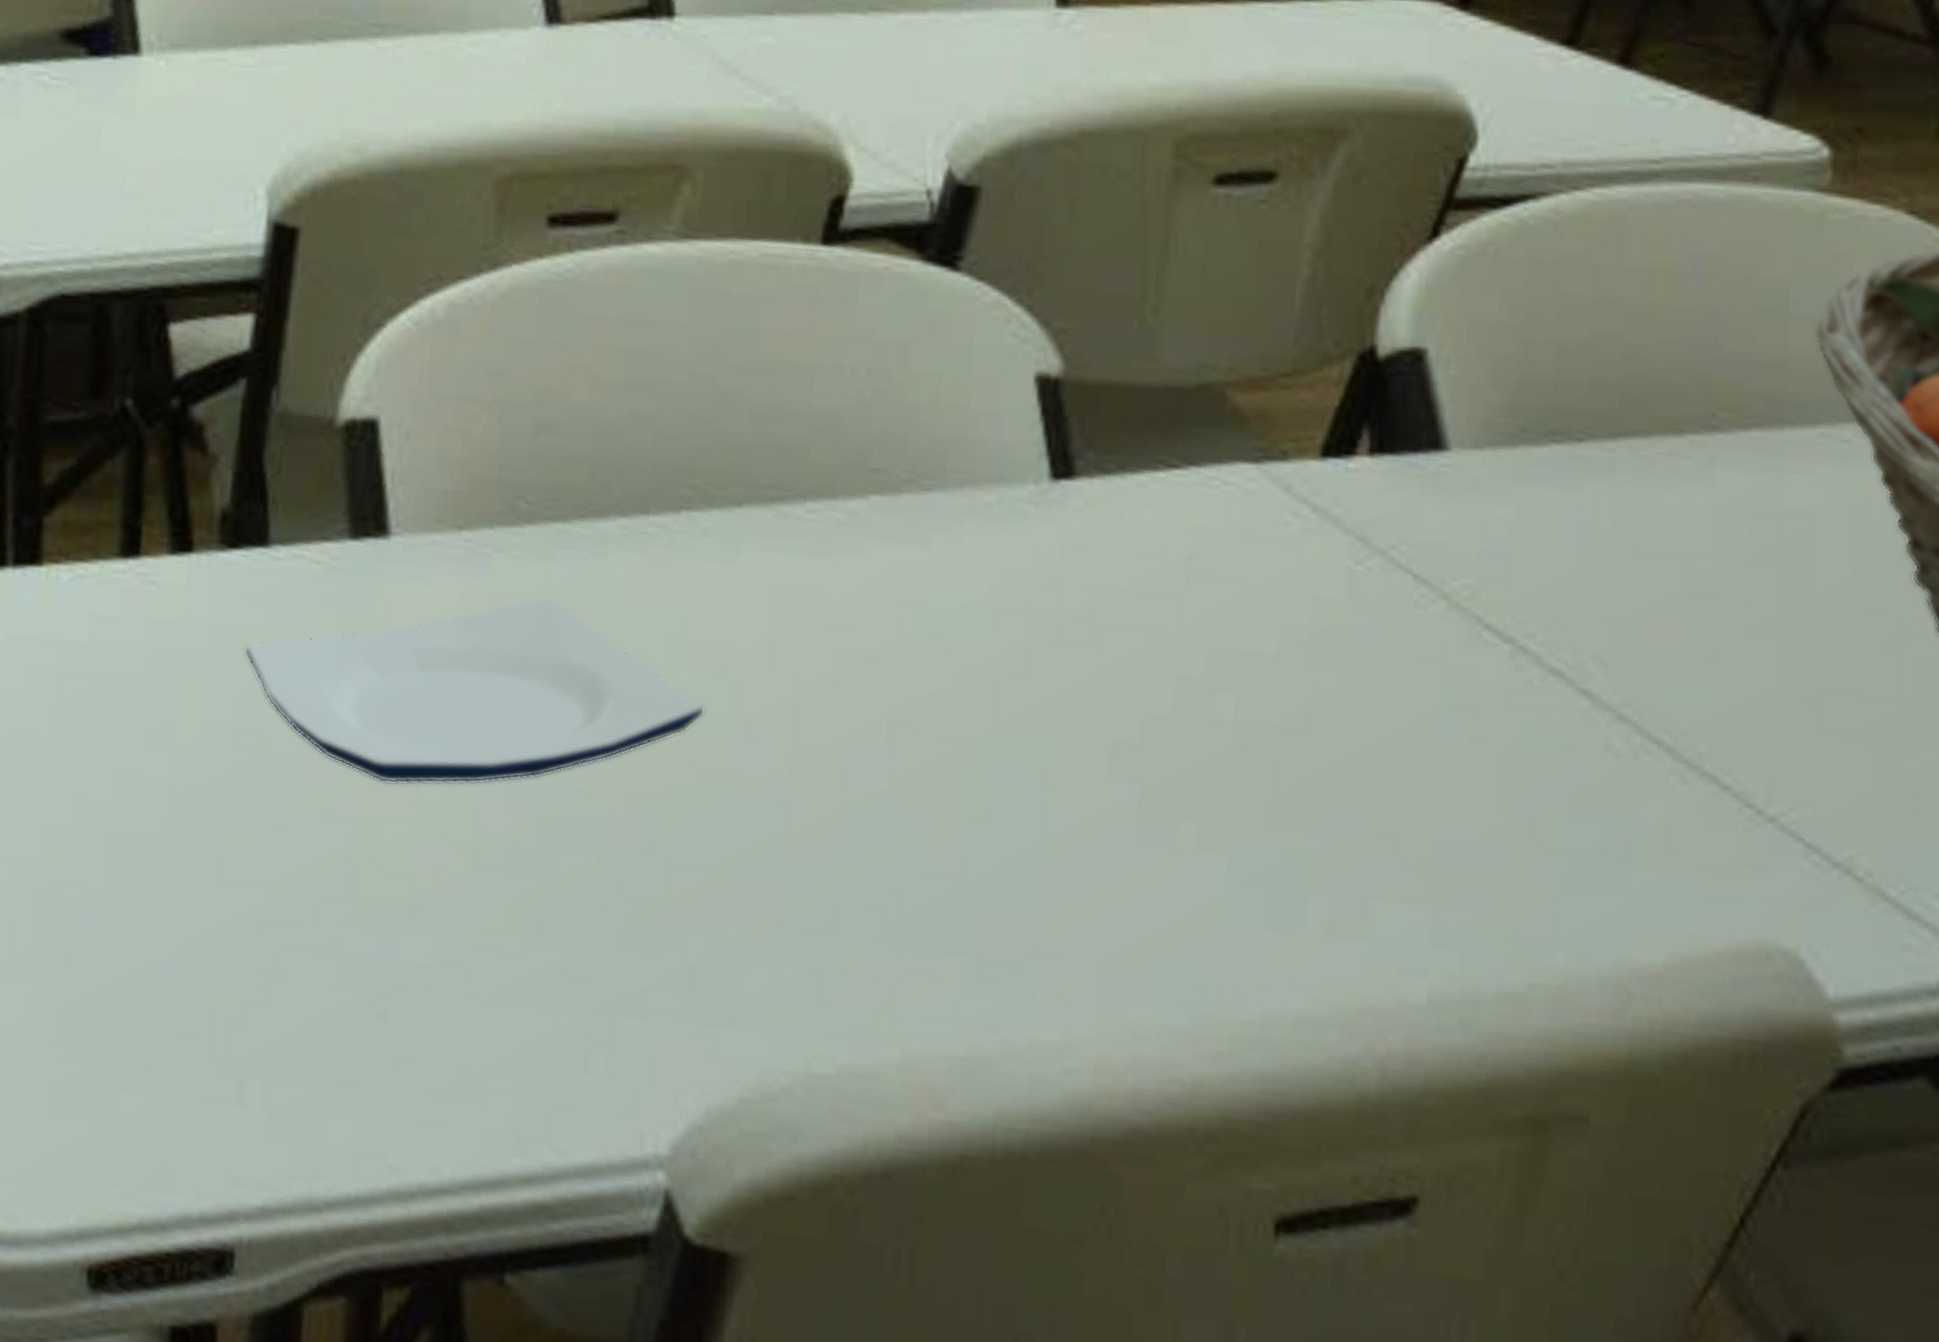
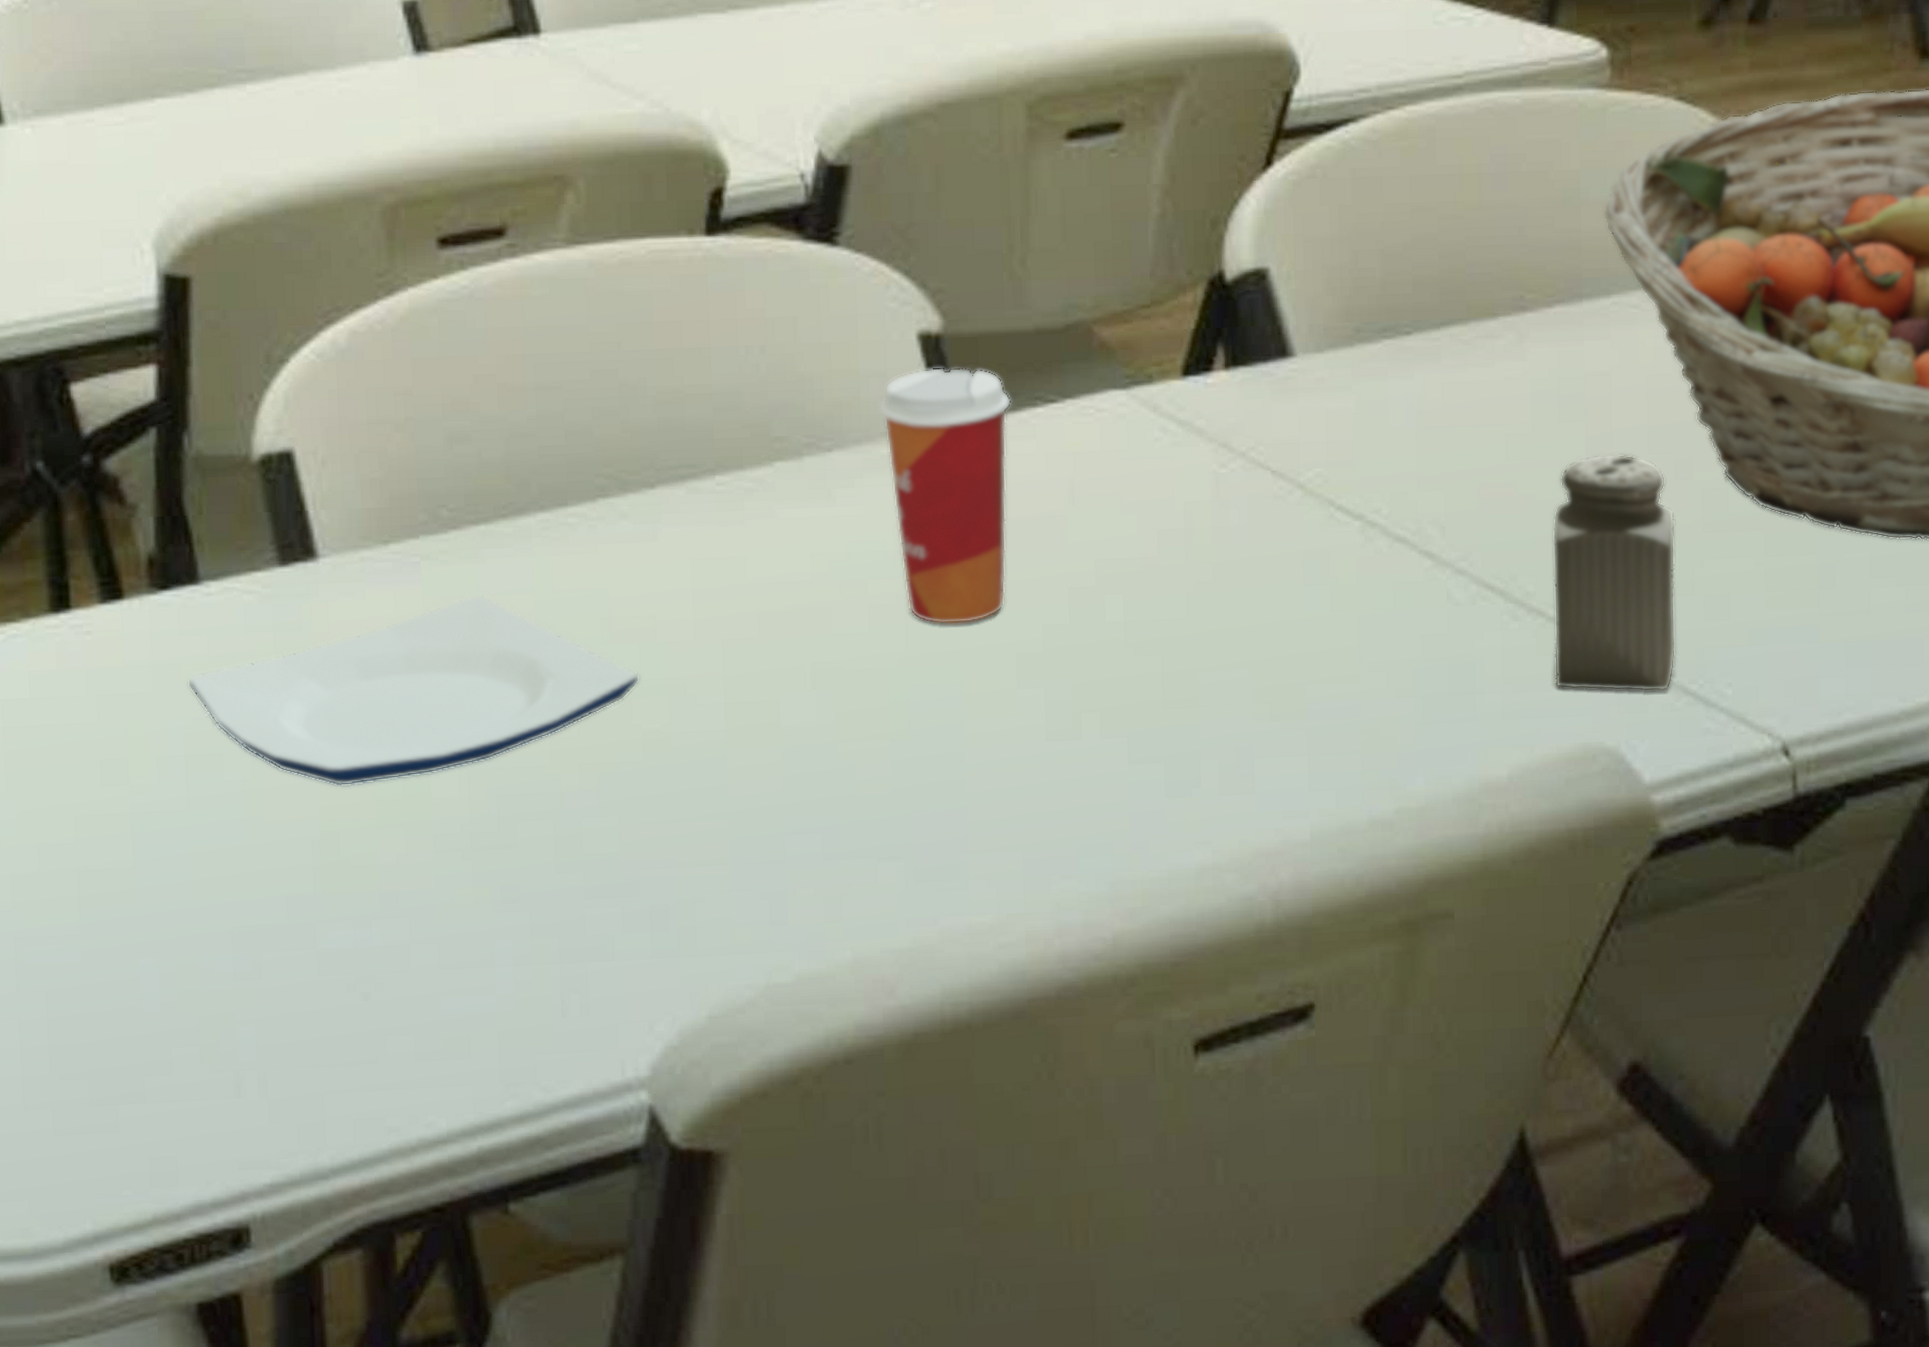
paper cup: none [985,413,1130,701] -> present [878,367,1011,625]
salt shaker: none [1725,604,1882,892] -> present [1552,453,1676,692]

